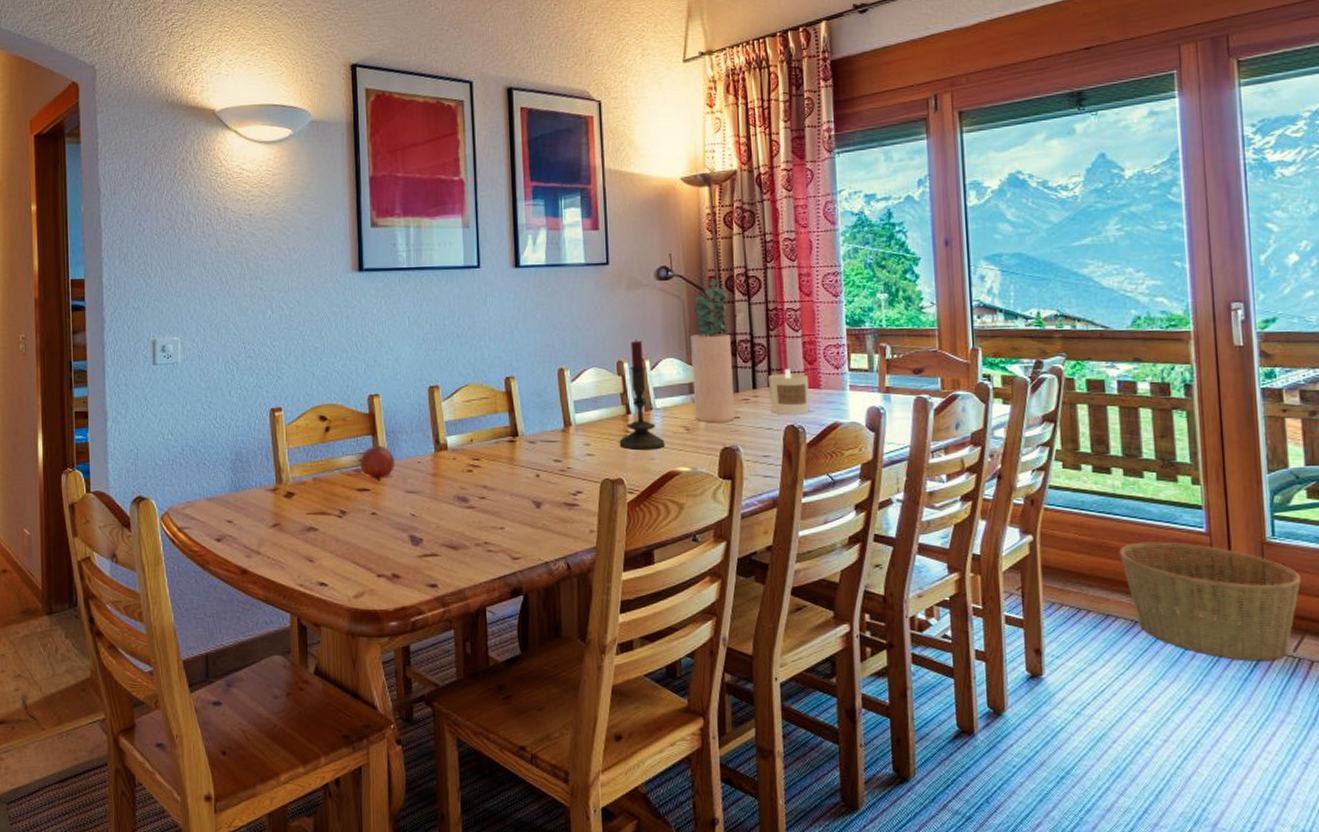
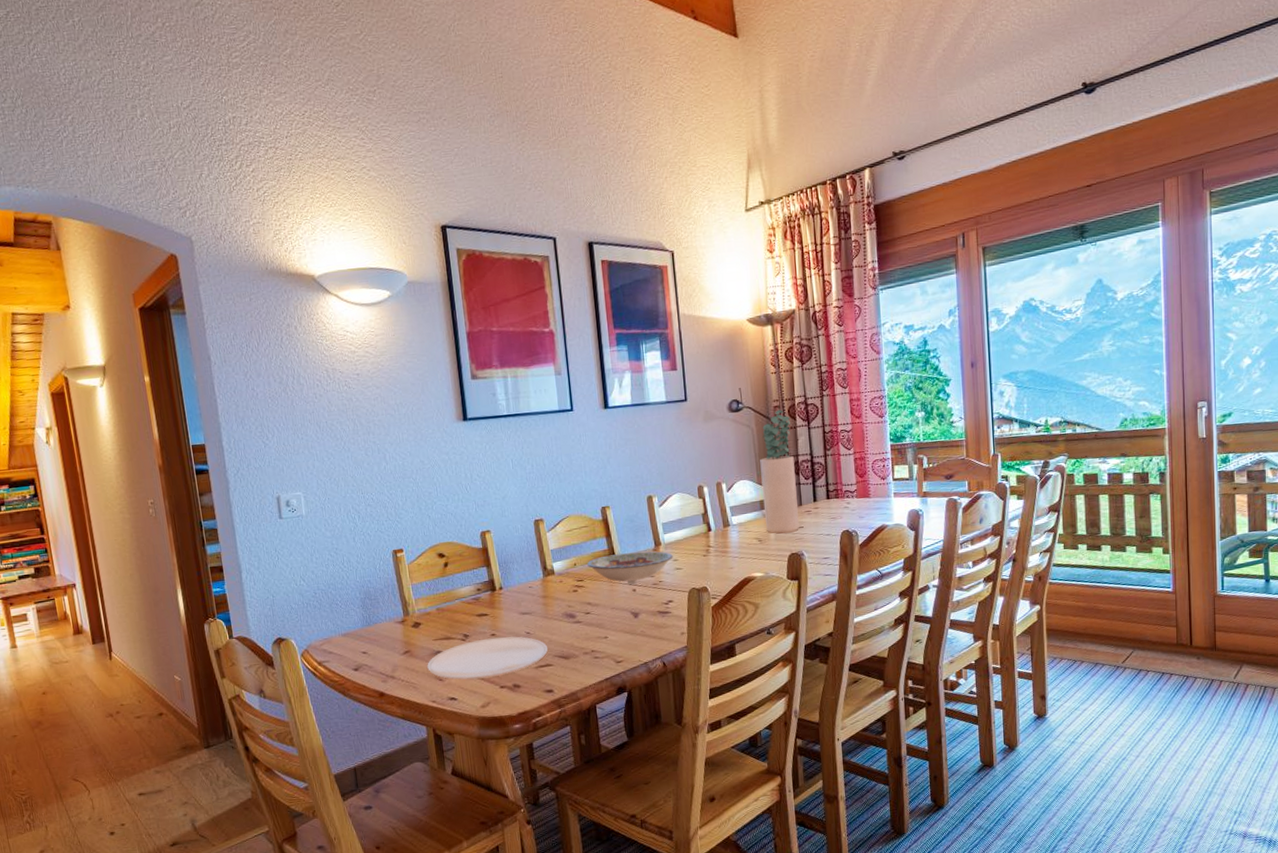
plate: none [297,517,435,564] -> present [427,636,549,680]
fruit: present [360,445,396,480] -> none [477,575,510,605]
bowl: none [484,431,585,468] -> present [586,551,673,584]
candle: present [619,339,665,451] -> none [702,466,742,562]
candle: present [768,369,810,416] -> none [827,482,861,523]
basket: present [1119,541,1301,661] -> none [1106,601,1241,689]

